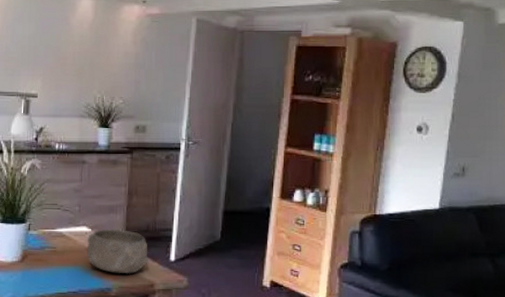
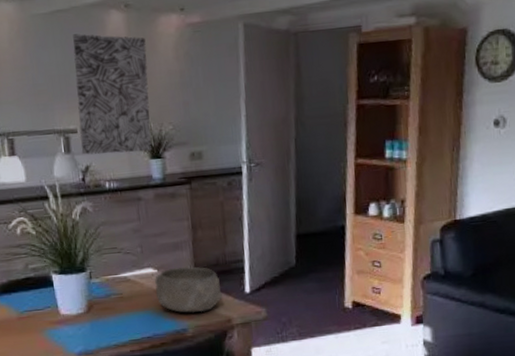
wall art: none [38,13,109,120] -> present [73,34,152,155]

